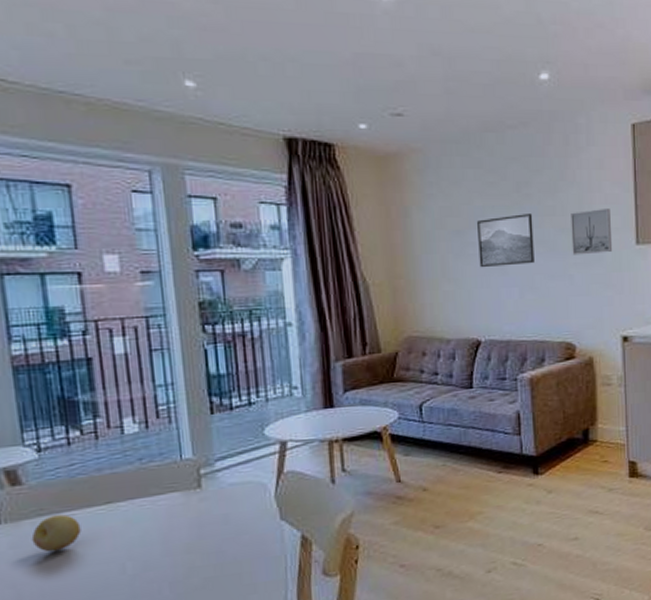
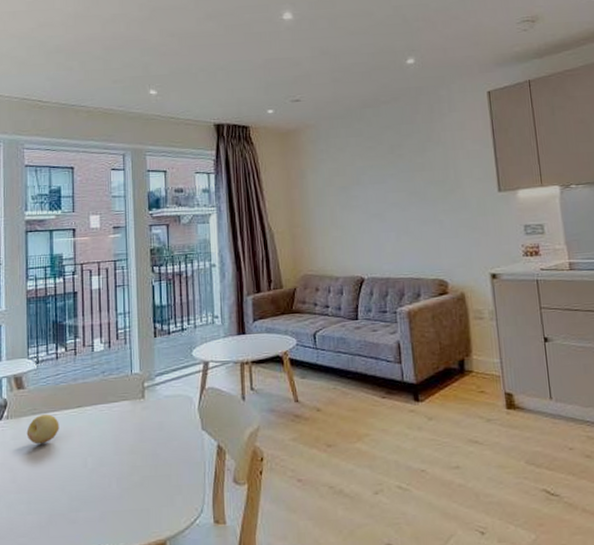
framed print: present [477,212,535,268] -> none [359,169,408,217]
wall art: present [571,207,613,255] -> none [438,161,477,203]

